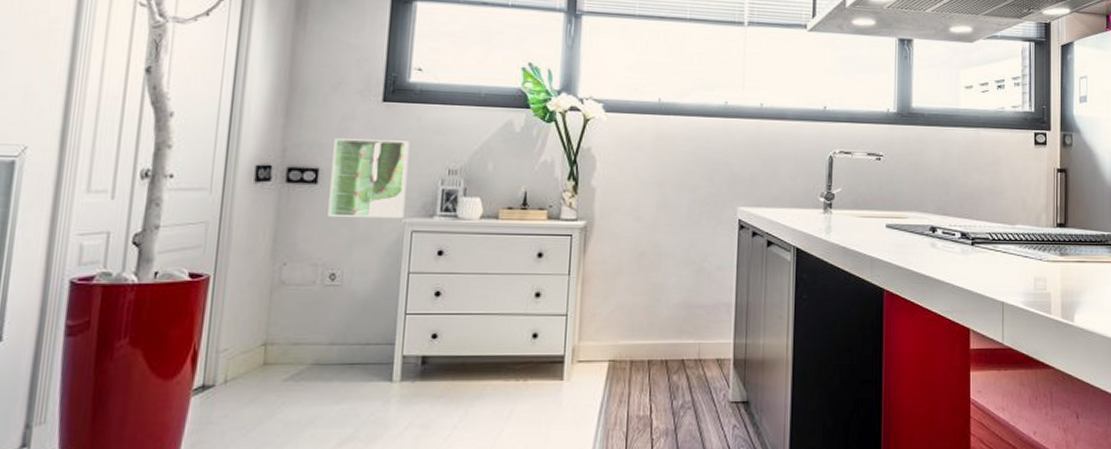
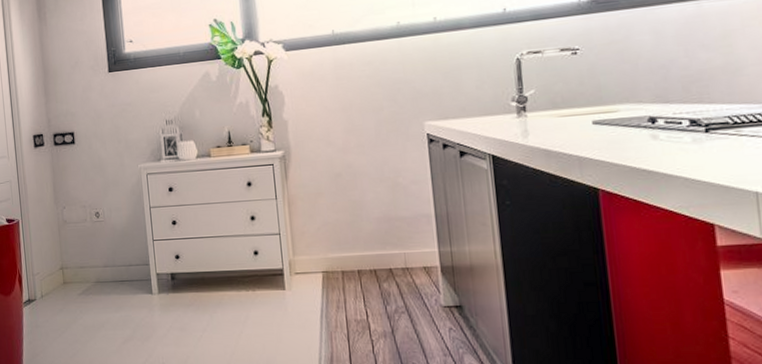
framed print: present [328,138,410,219] -> none [80,101,139,168]

